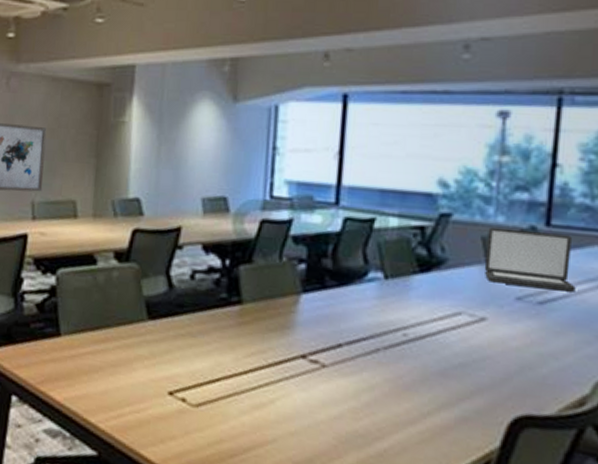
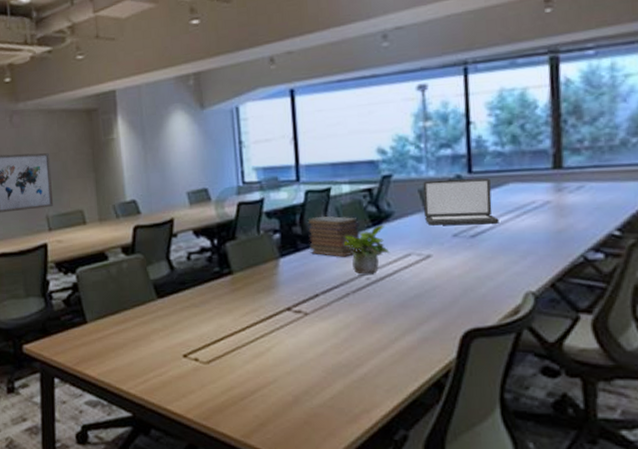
book stack: none [339,250,404,305] -> present [306,215,361,257]
potted plant: none [381,272,436,331] -> present [343,225,390,274]

